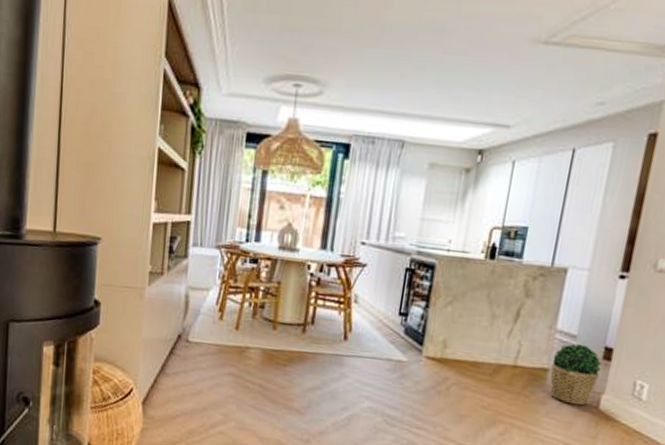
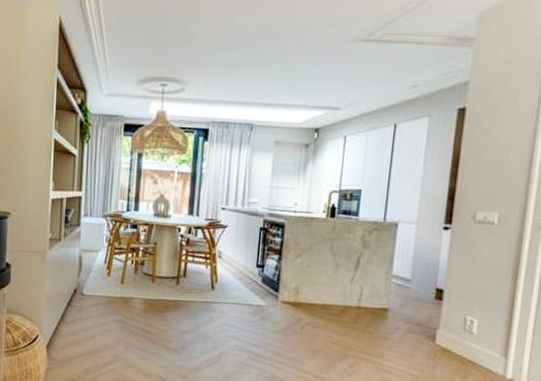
potted plant: present [550,343,601,406] -> none [390,286,434,340]

